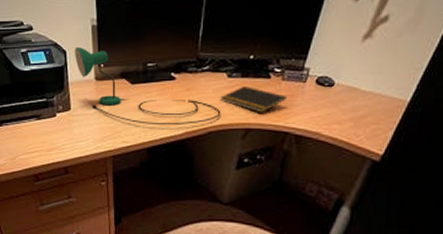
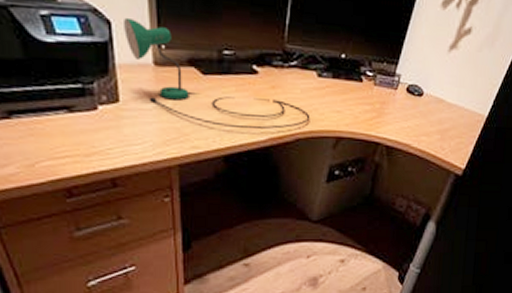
notepad: present [220,86,288,113] -> none [309,88,380,120]

